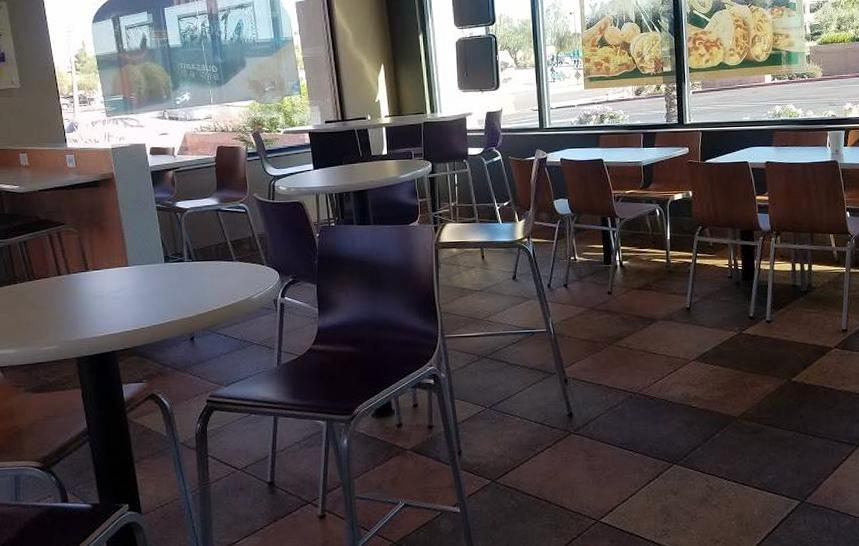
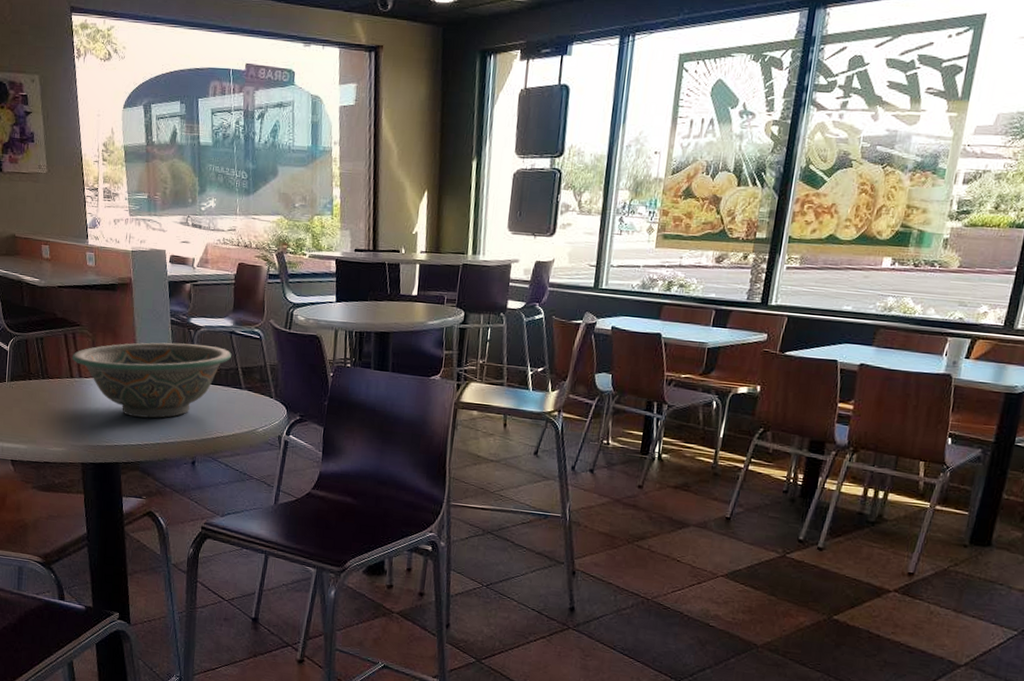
decorative bowl: none [58,225,220,304] -> present [71,342,232,418]

